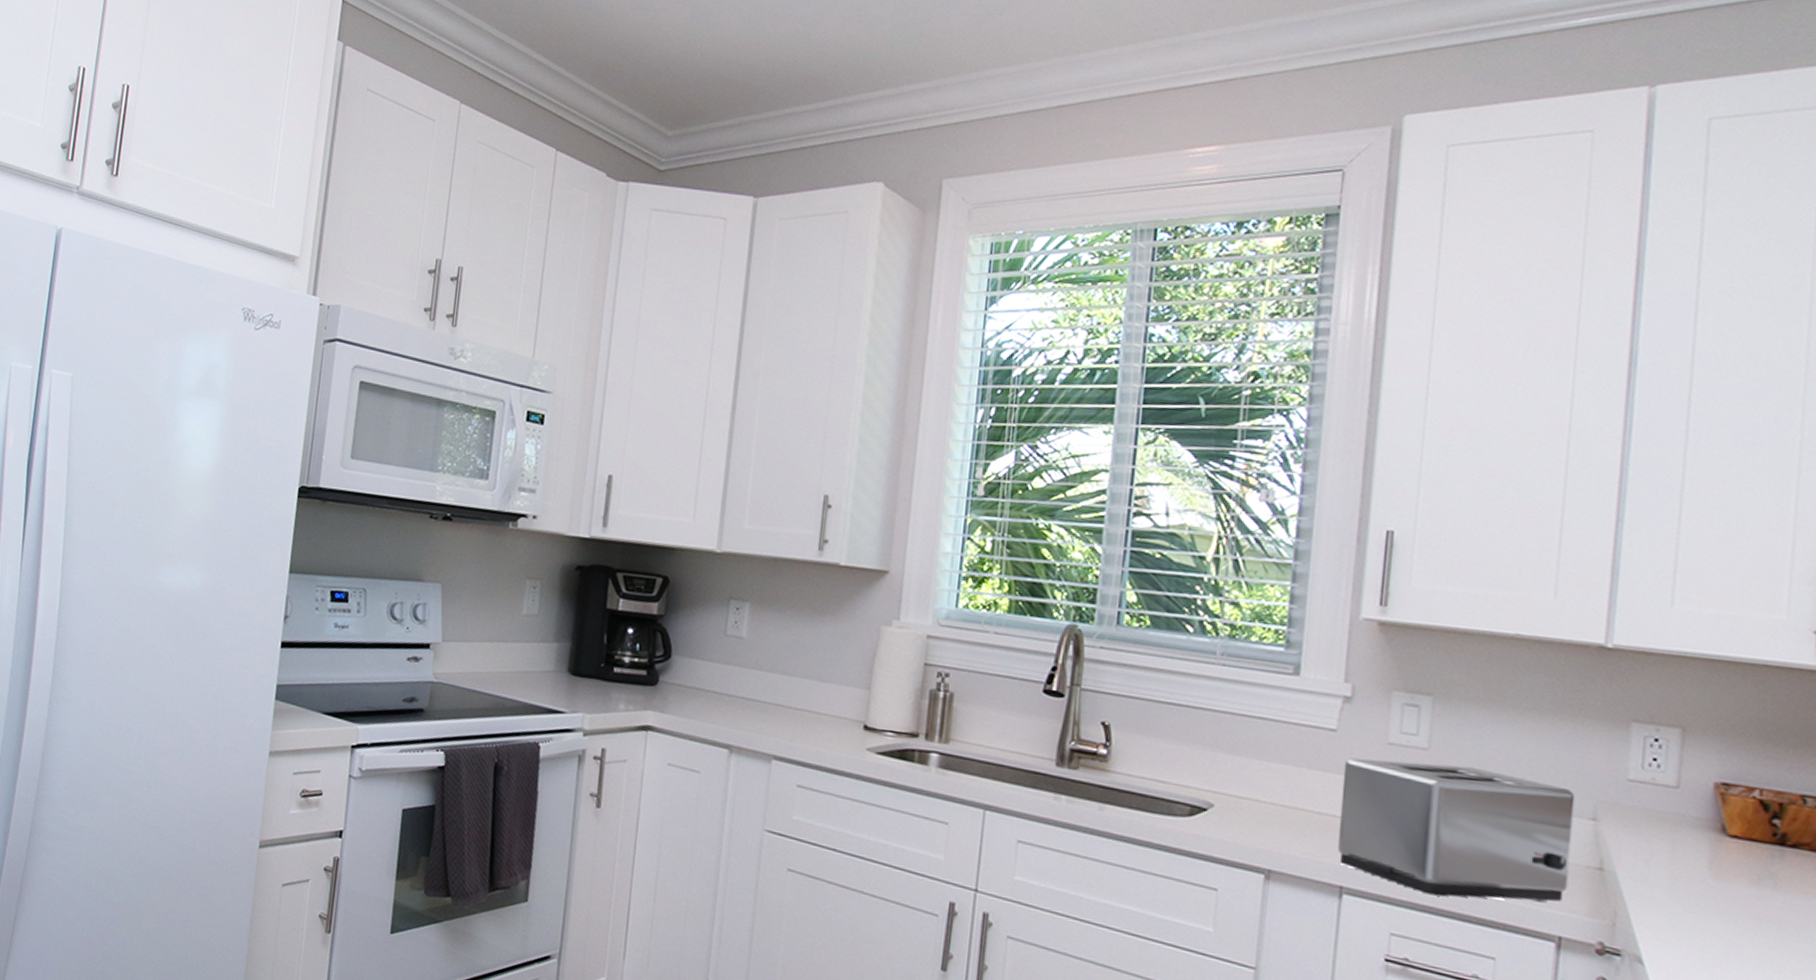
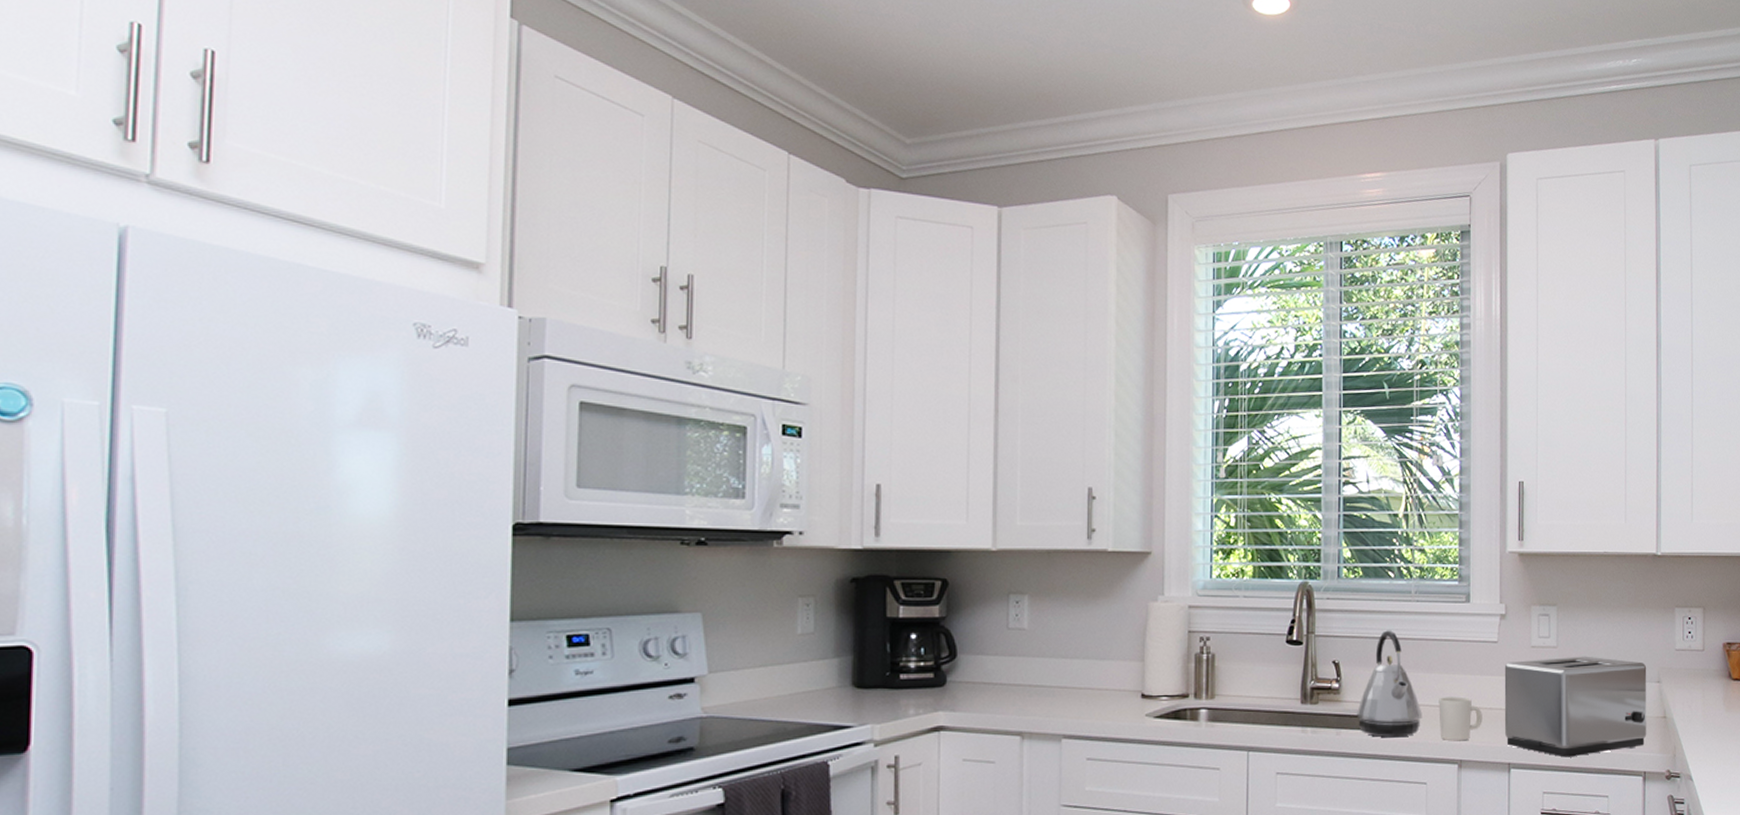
kettle: none [1127,695,1219,828] -> present [1356,630,1422,738]
mug: none [1241,787,1306,848] -> present [1439,696,1482,741]

